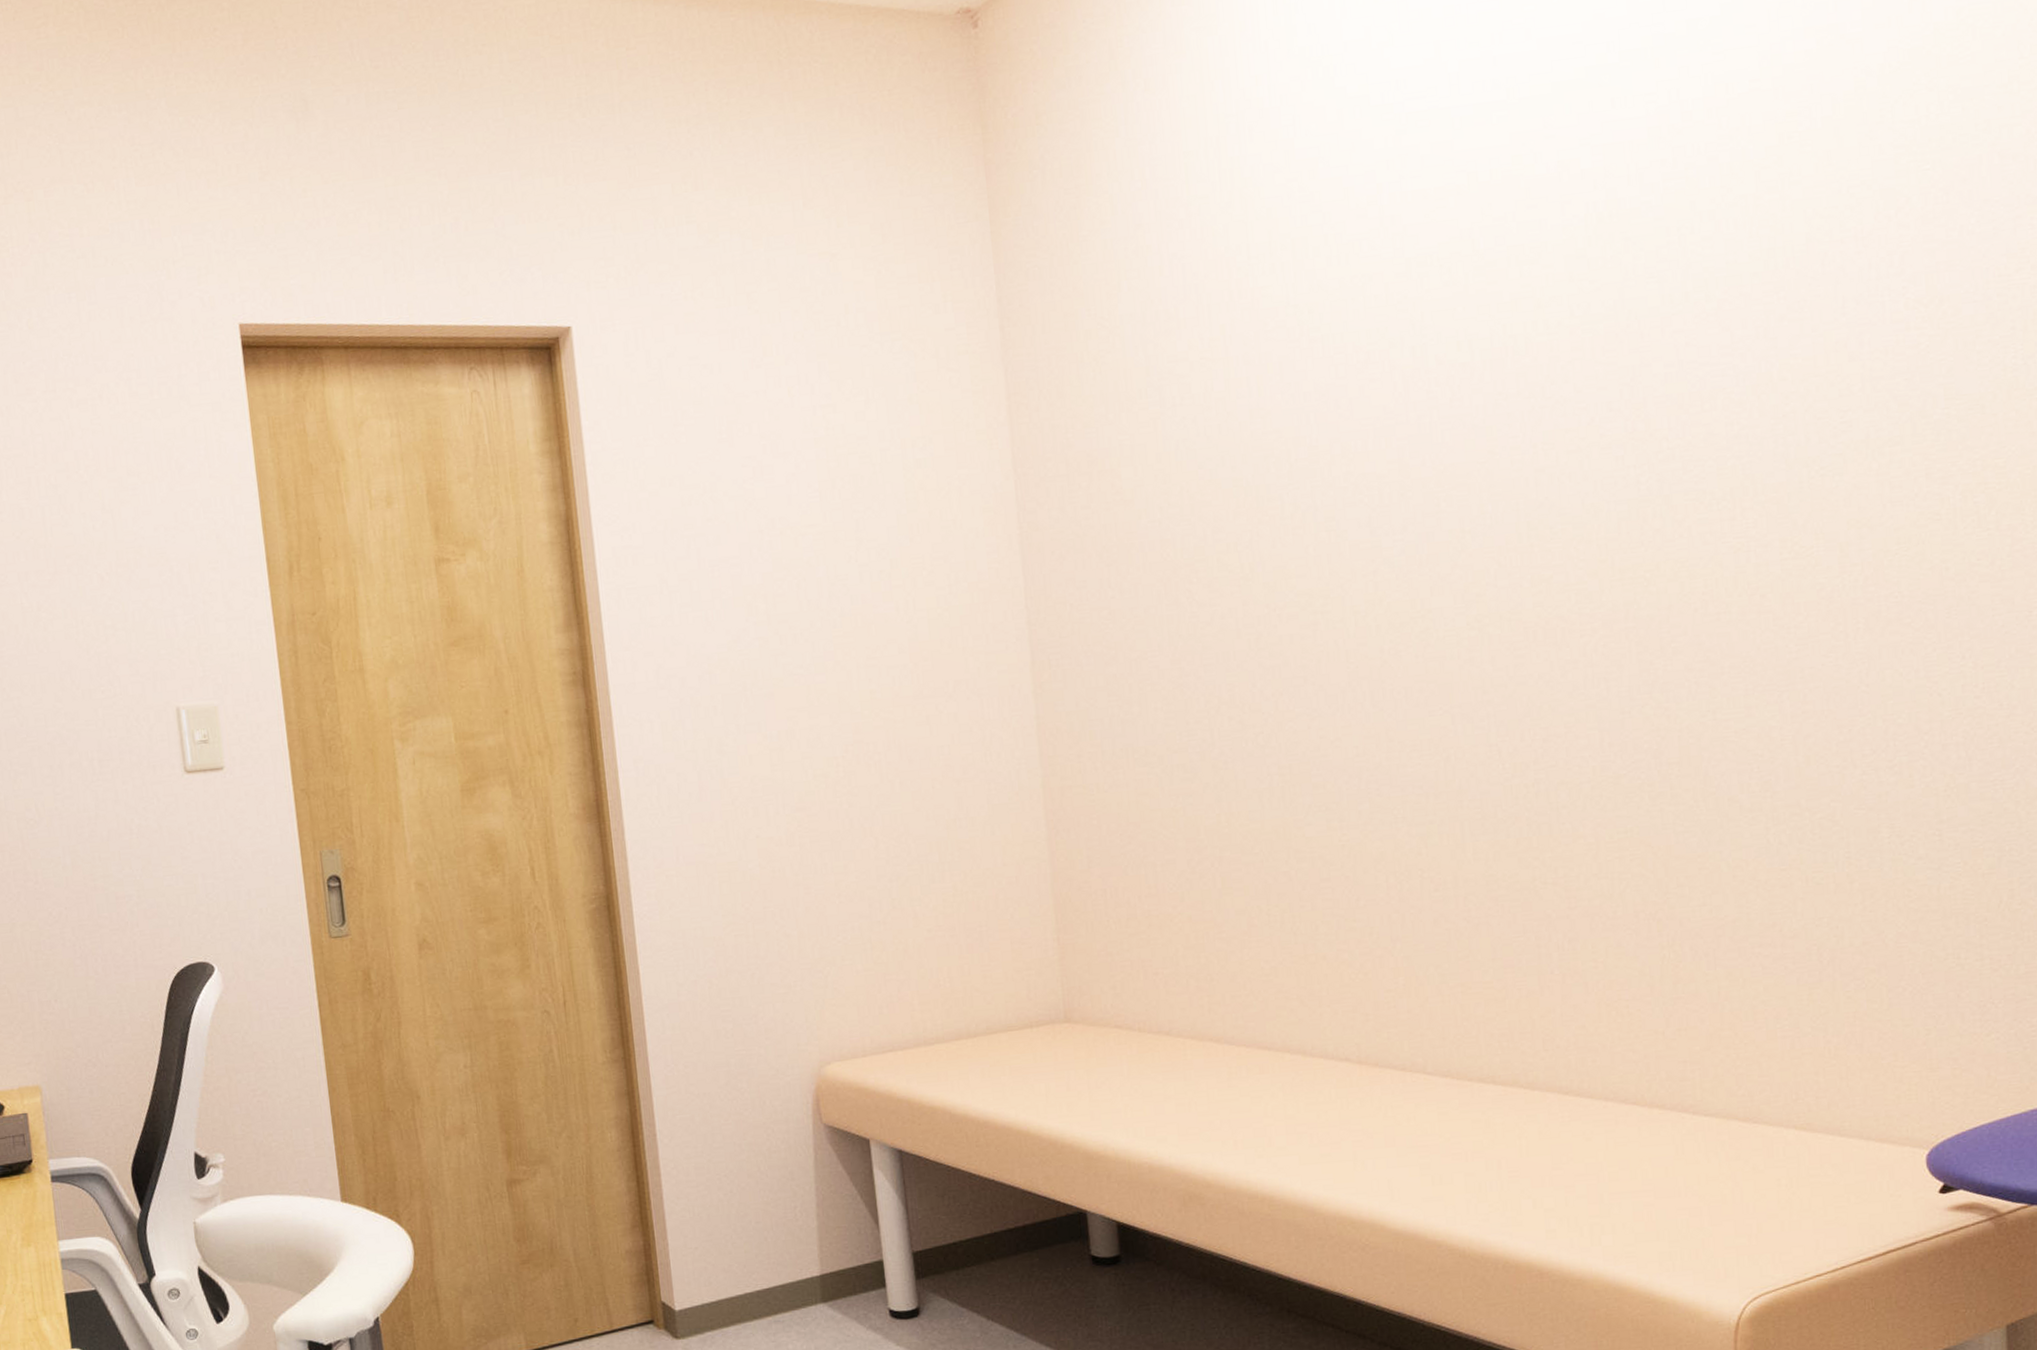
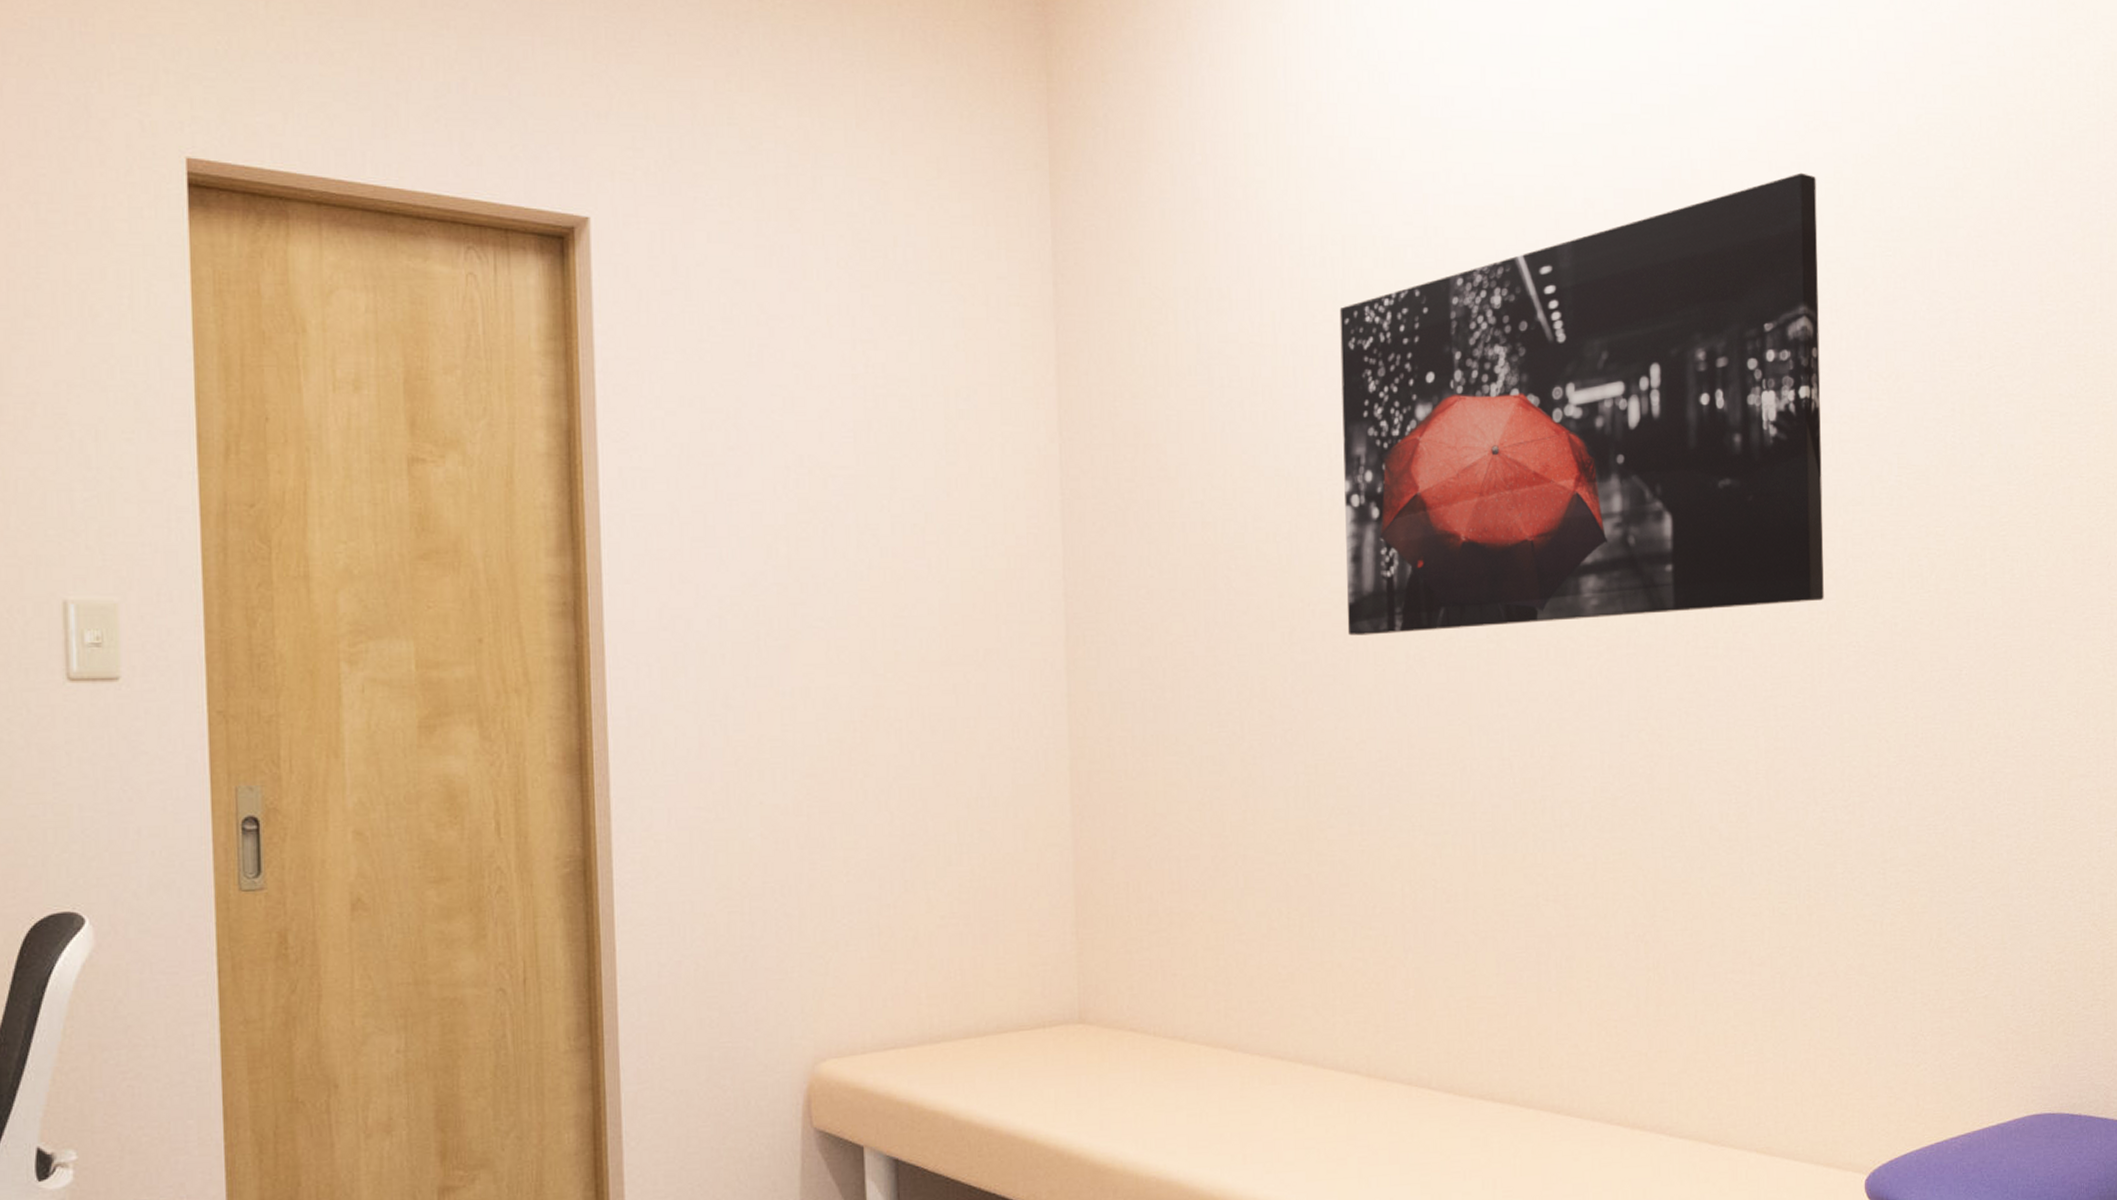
wall art: none [1292,94,1857,636] -> present [1339,172,1824,636]

